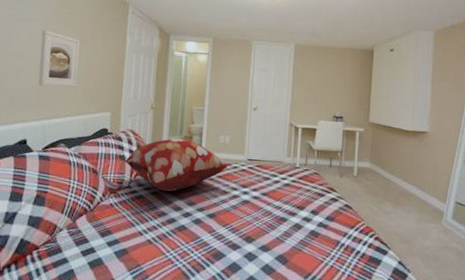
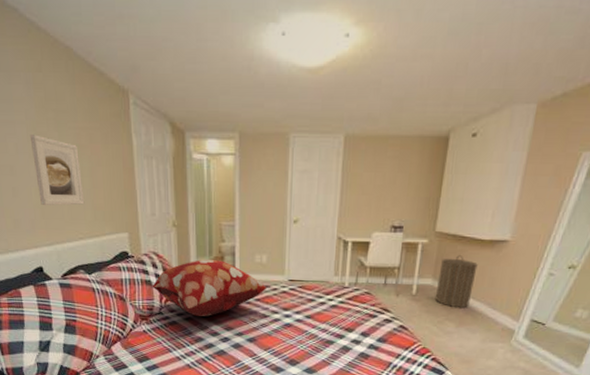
laundry hamper: none [373,142,406,190] -> present [434,254,478,309]

